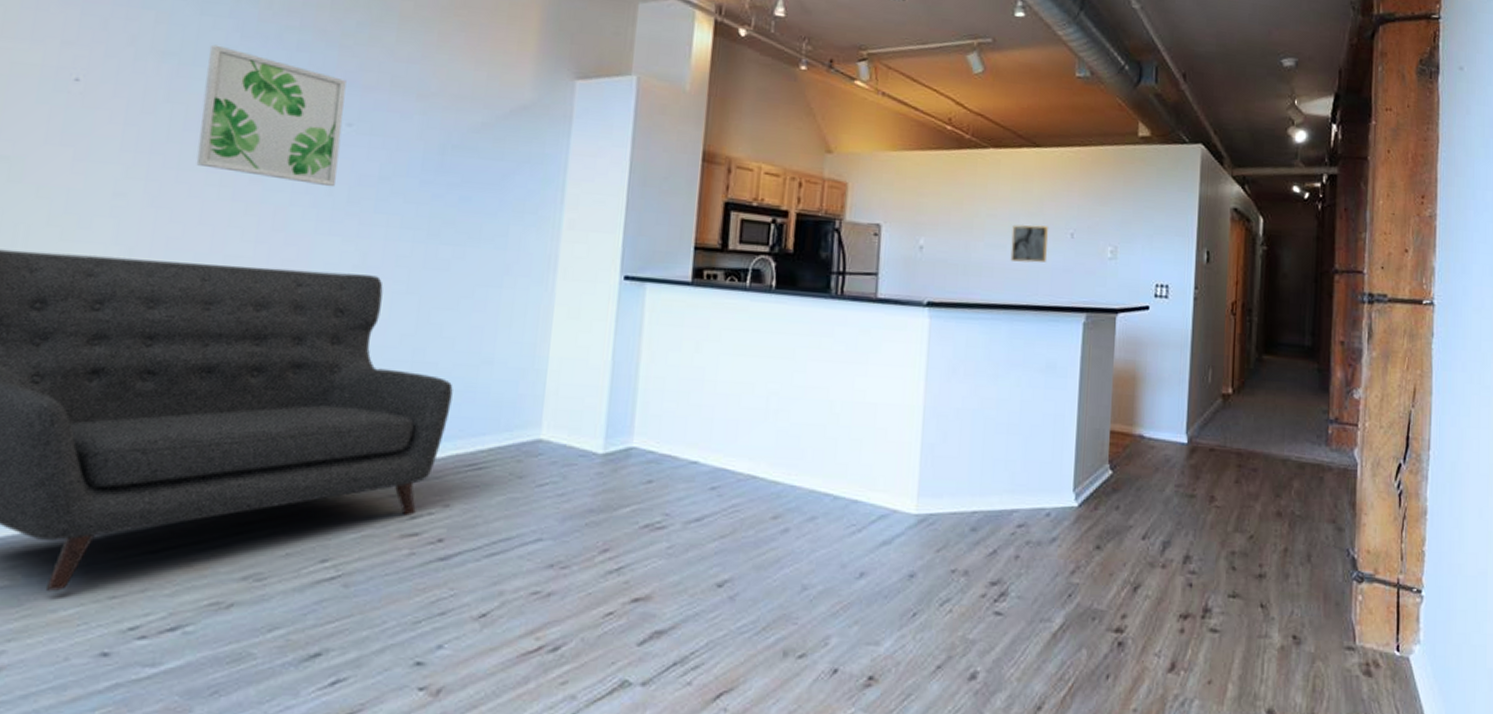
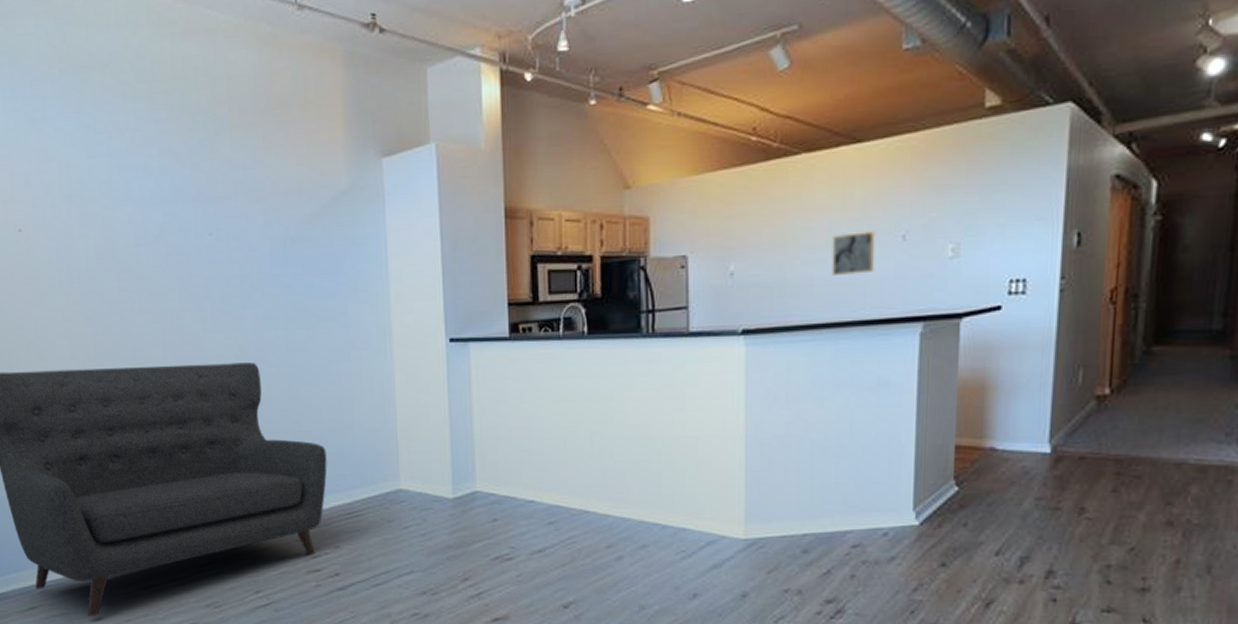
wall art: present [196,44,347,187] -> none [99,182,209,291]

